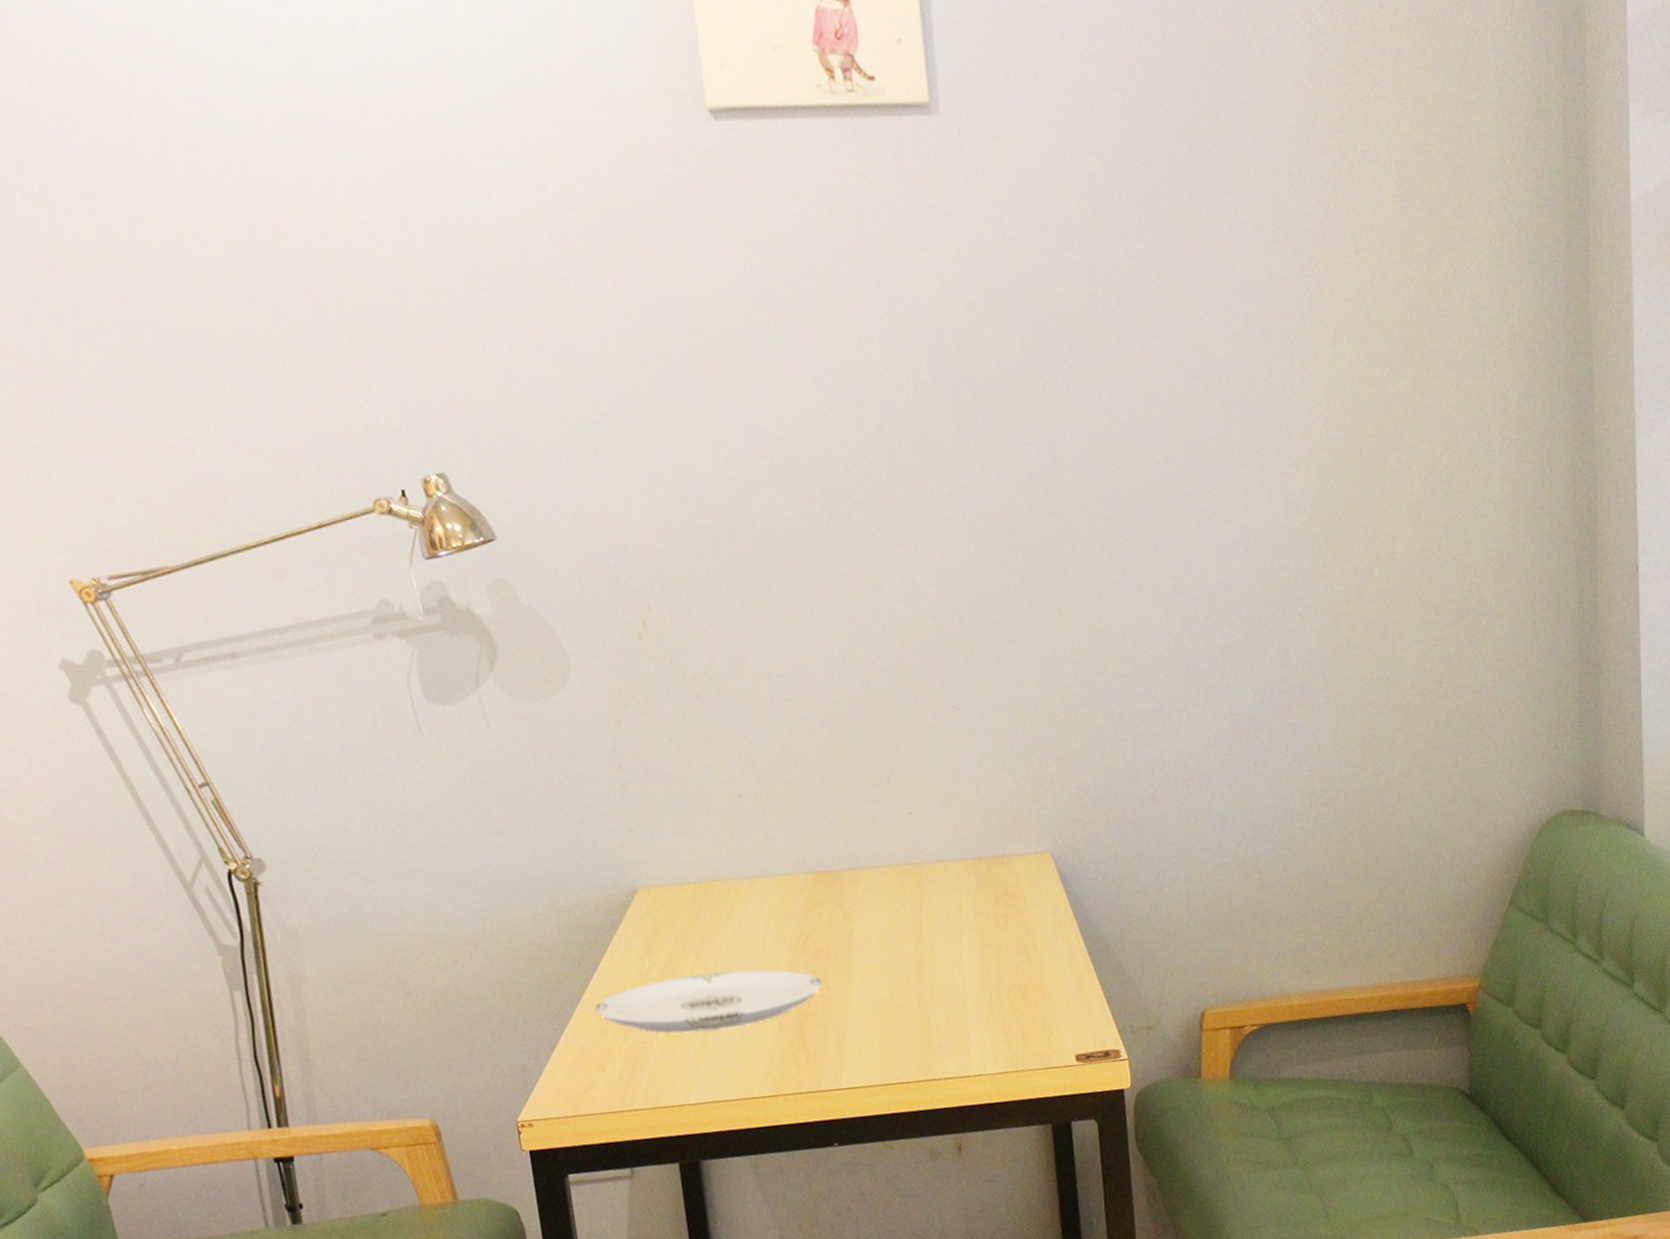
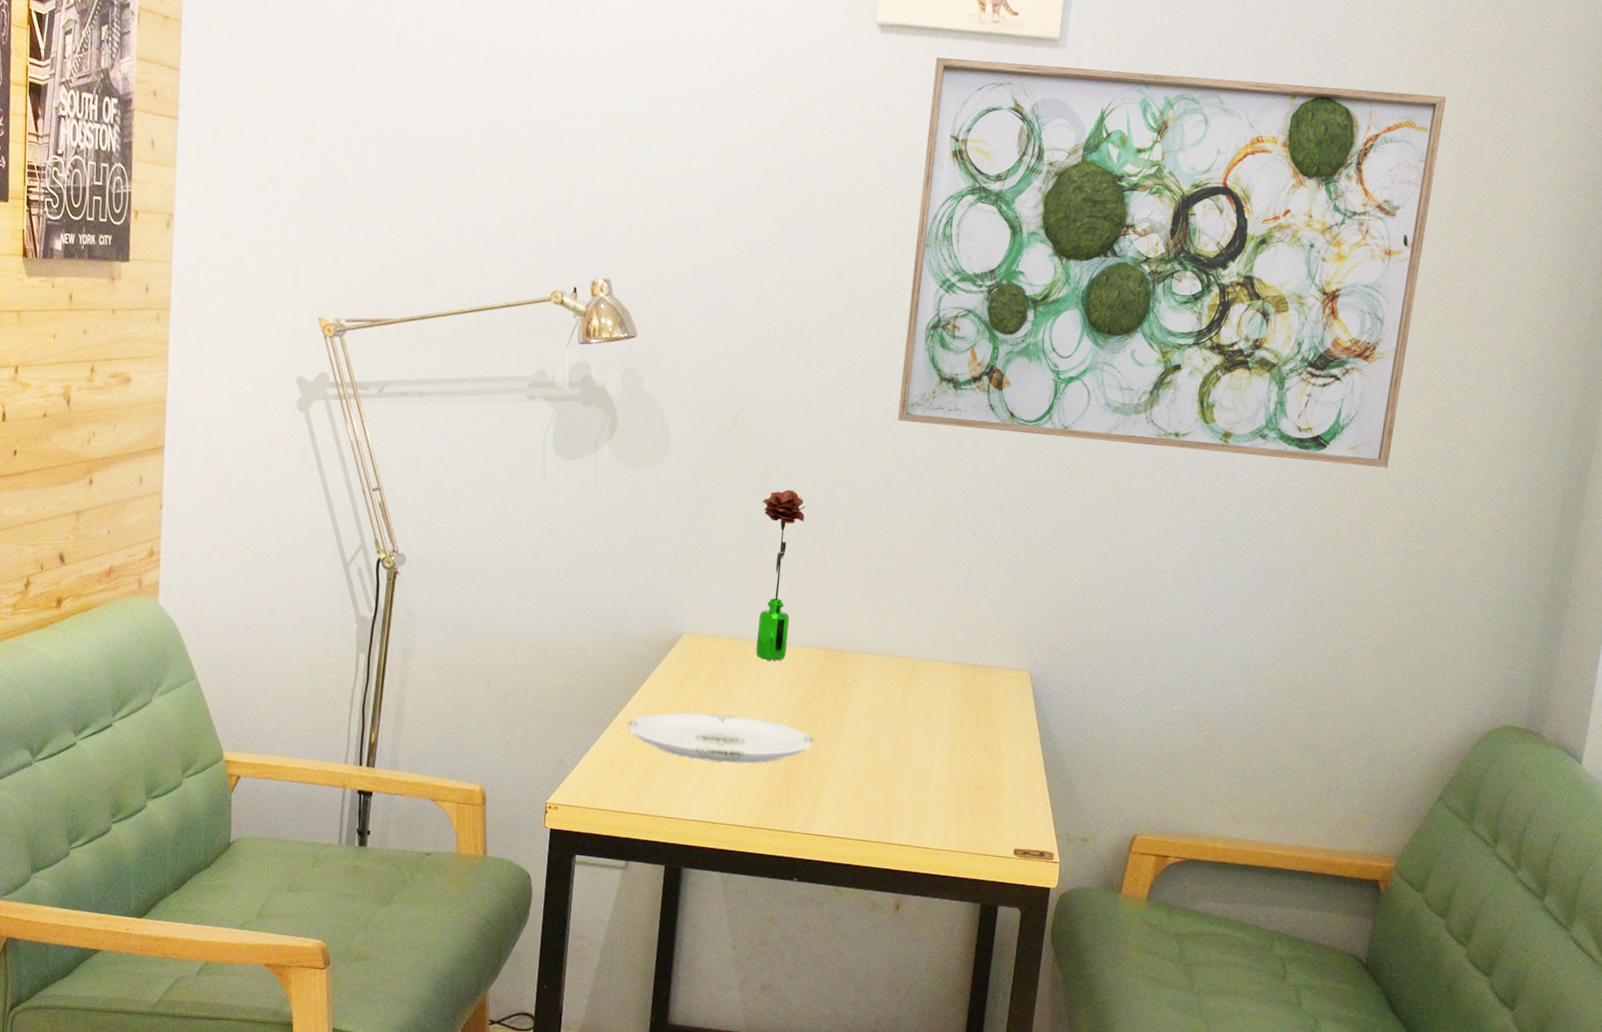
flower: none [697,693,768,900] -> present [756,489,805,661]
wall art: none [788,119,1391,590] -> present [897,57,1447,468]

